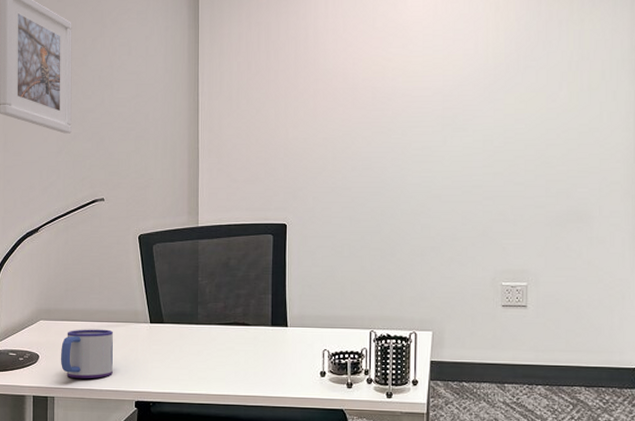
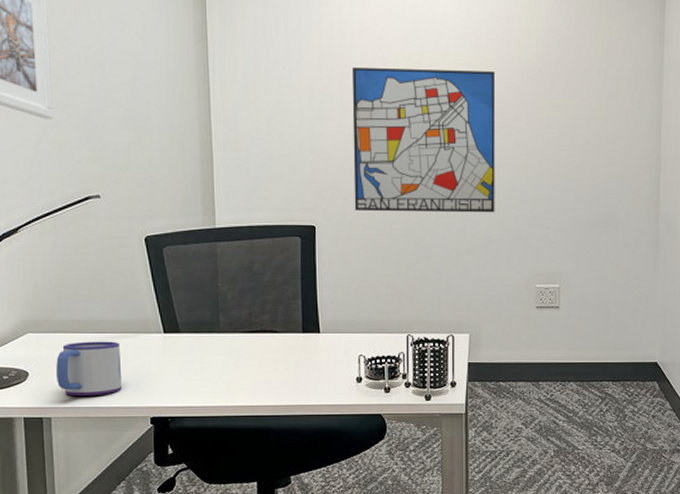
wall art: none [323,70,462,210] -> present [351,68,495,213]

